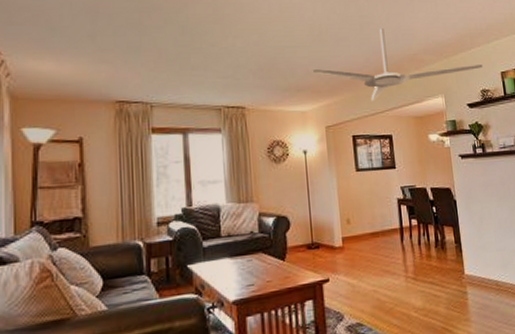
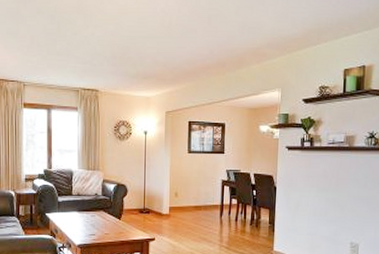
ceiling fan: present [312,28,483,101] -> none [159,21,326,91]

